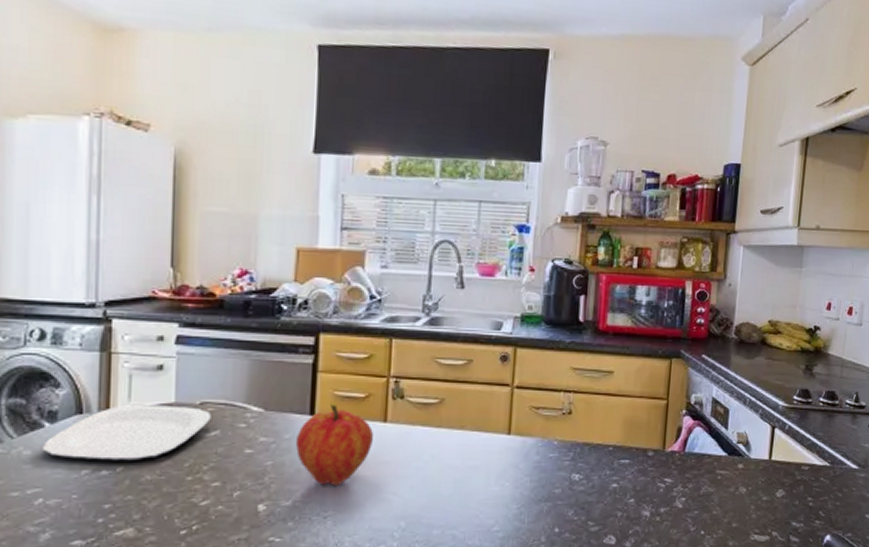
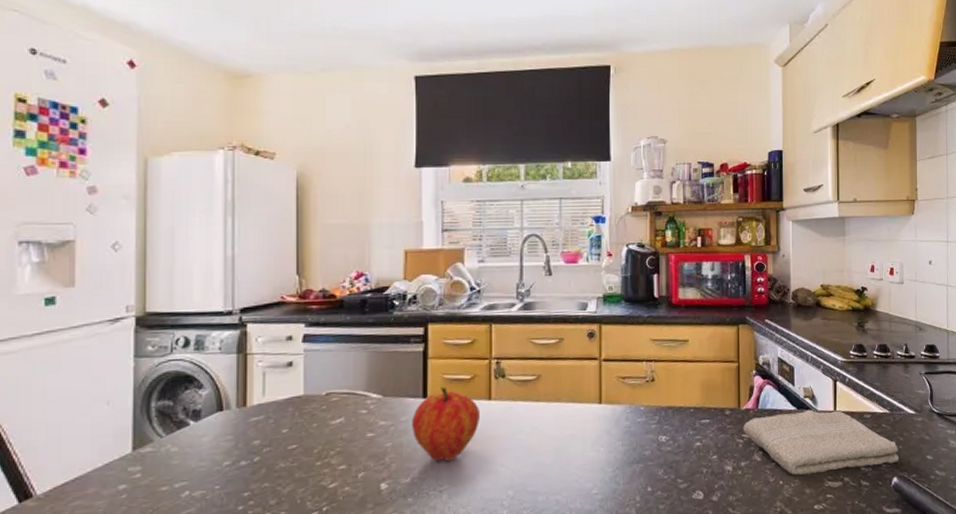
plate: present [43,405,211,461] -> none [188,398,336,453]
washcloth: none [665,456,836,526] -> present [743,409,899,475]

